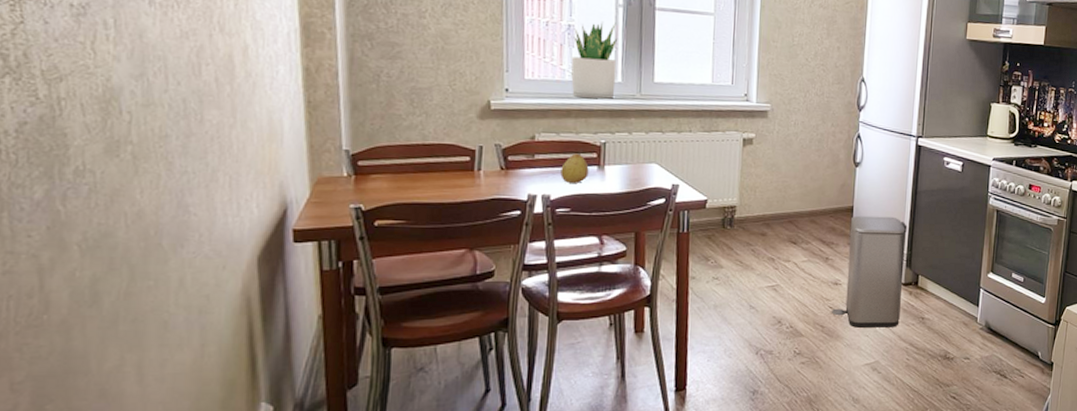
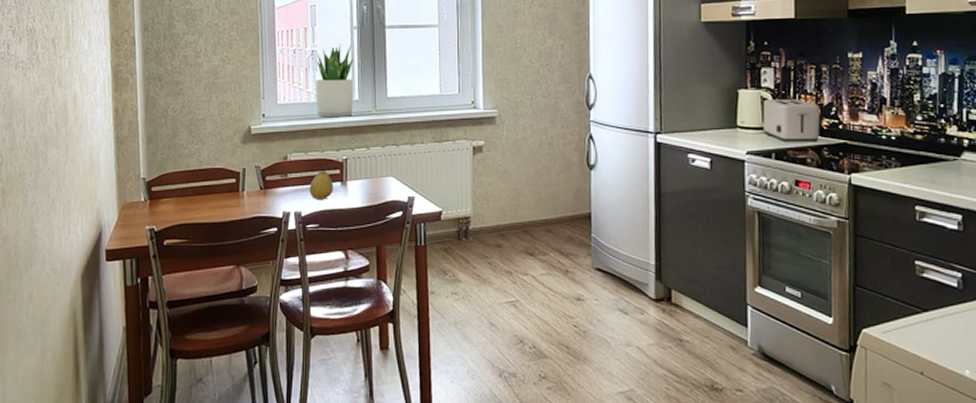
pedal bin: present [832,215,907,328] -> none [577,223,654,350]
toaster: none [1009,114,1055,153] -> present [763,98,821,142]

